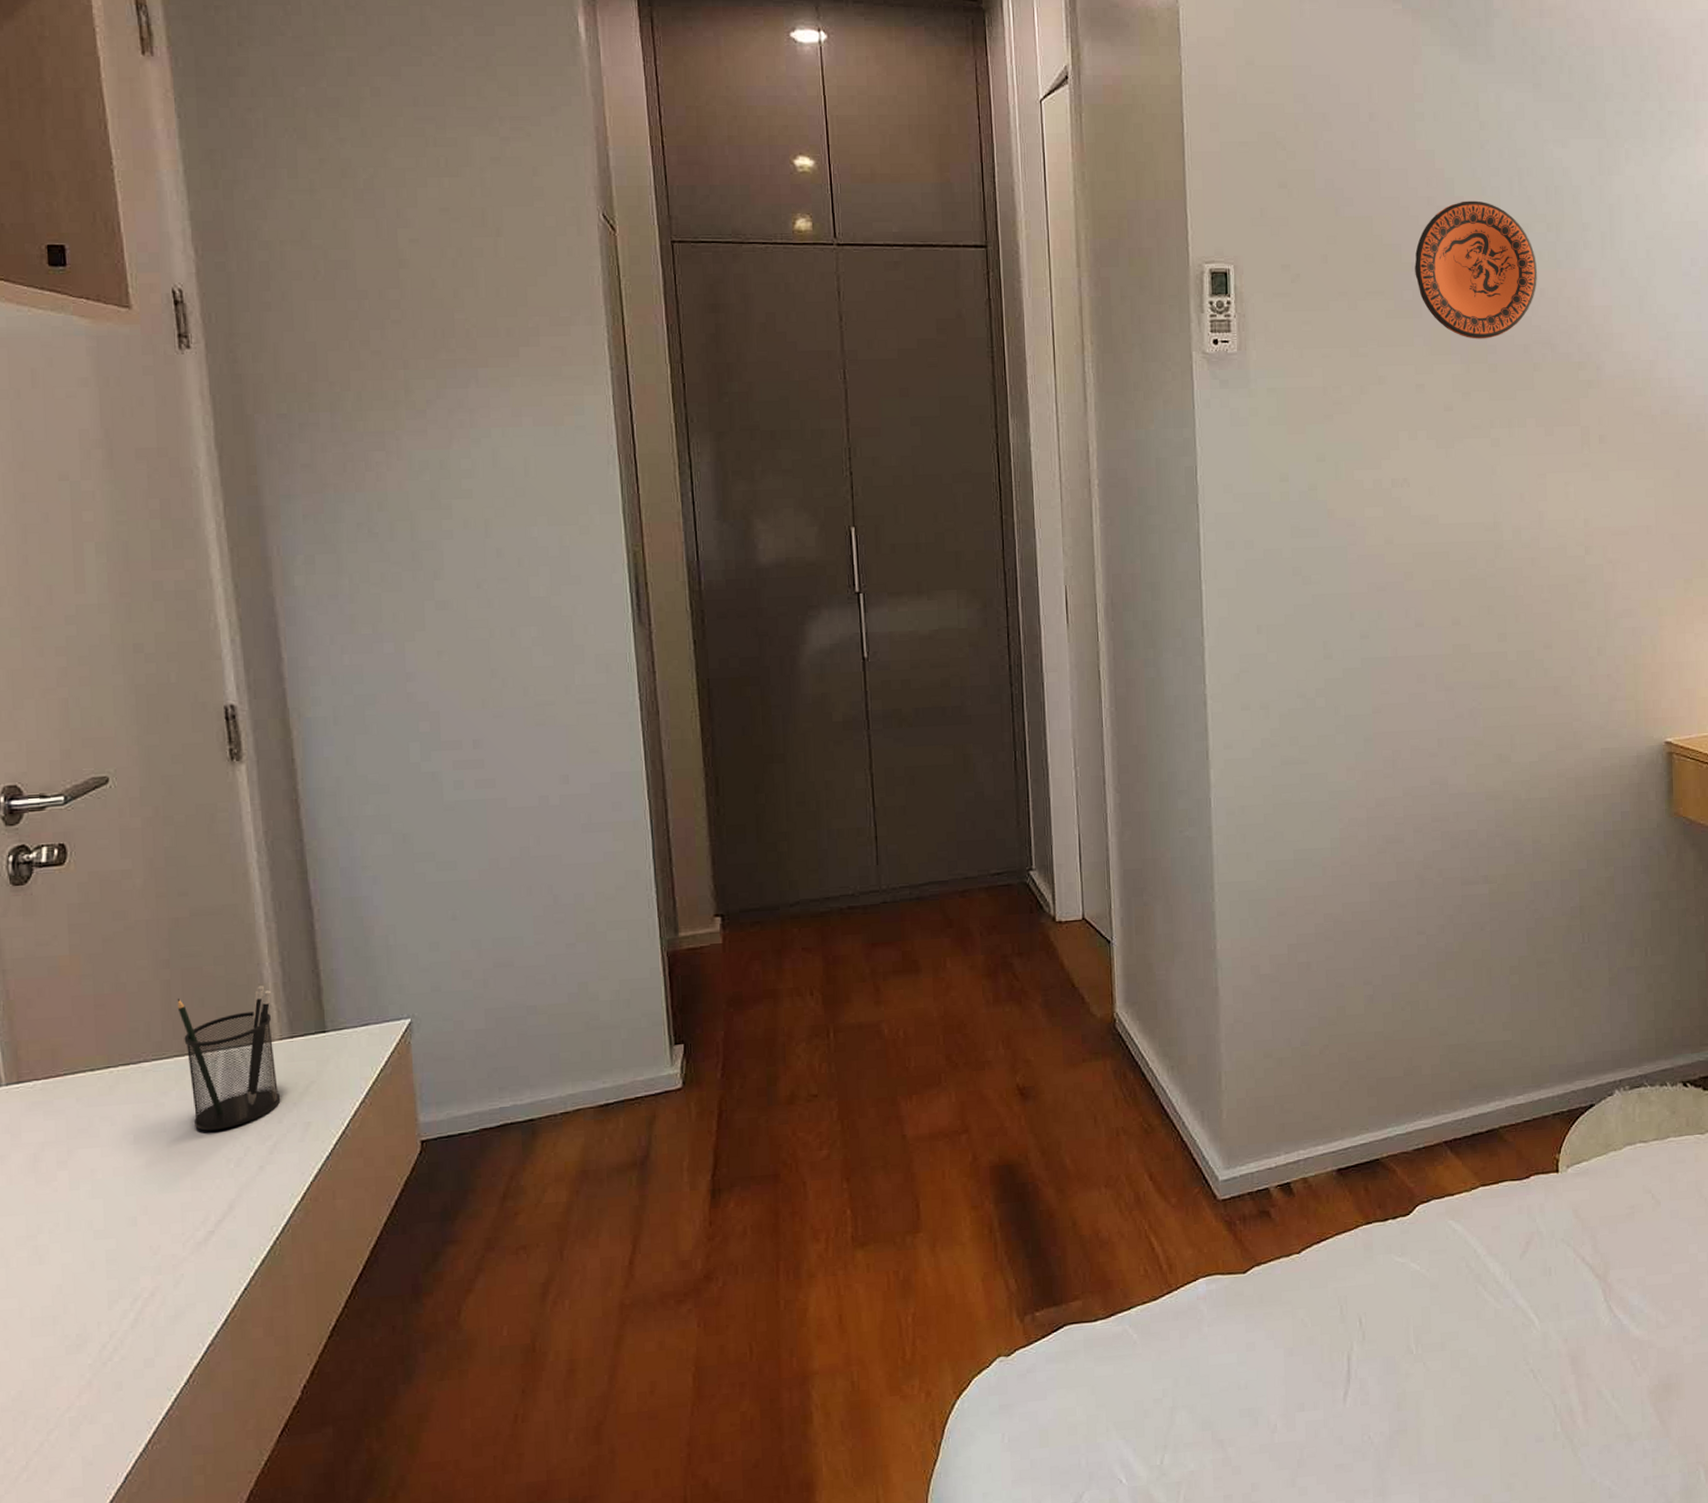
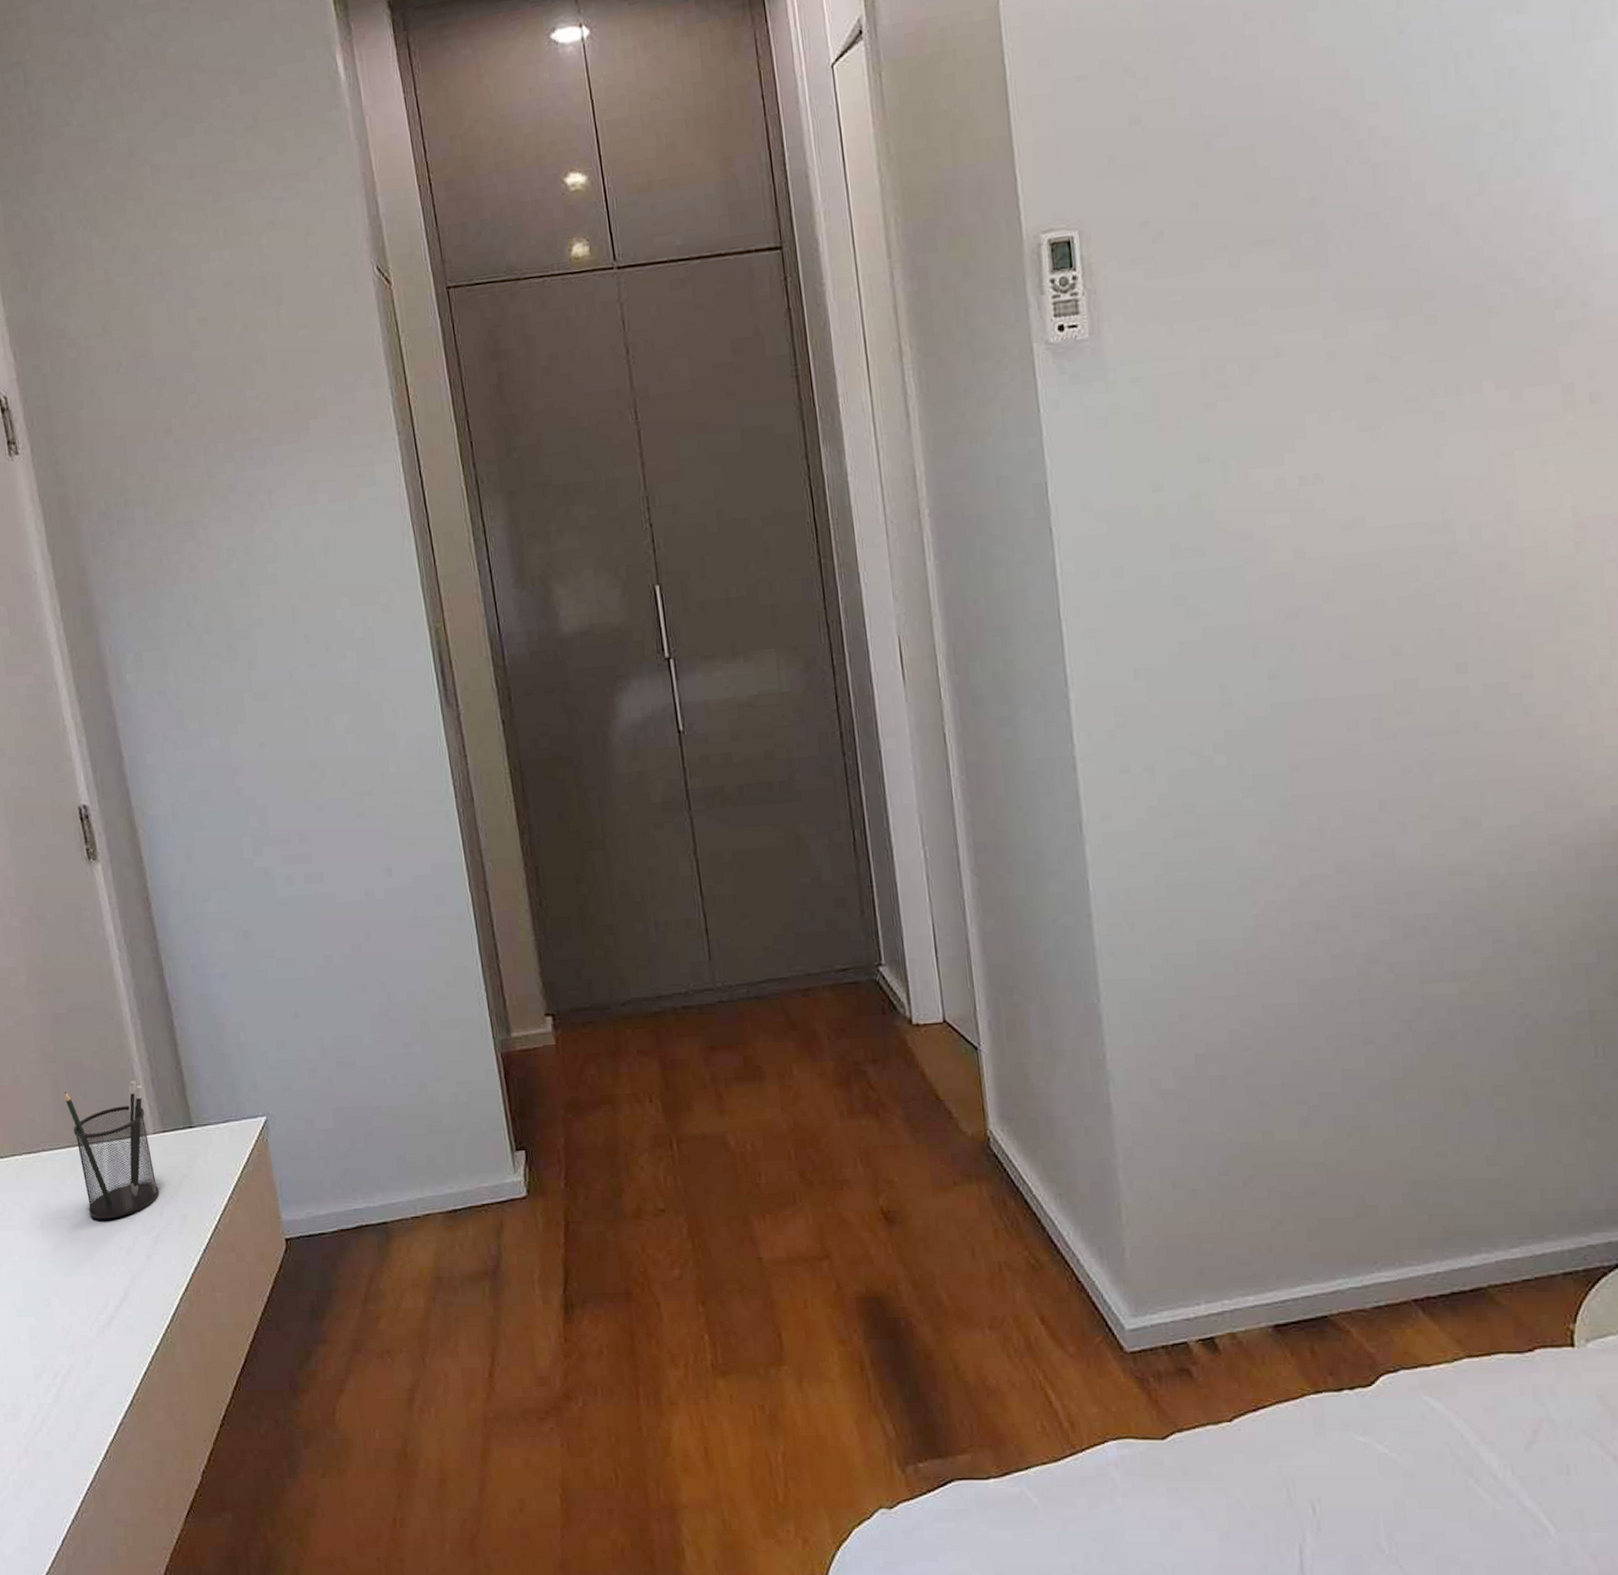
decorative plate: present [1415,200,1537,339] -> none [1315,103,1489,286]

